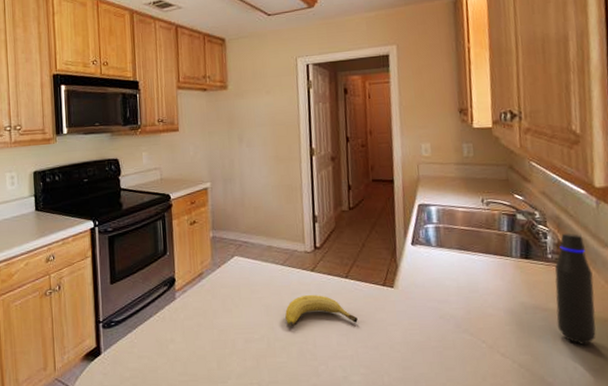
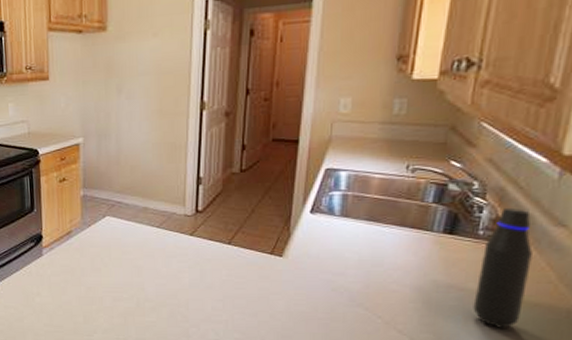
fruit: present [285,294,358,326] -> none [158,258,237,290]

